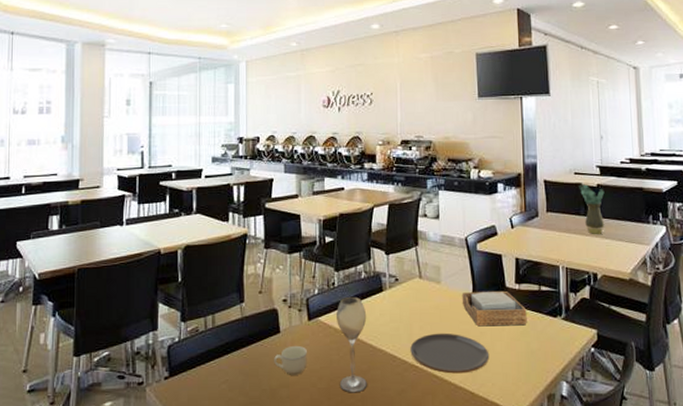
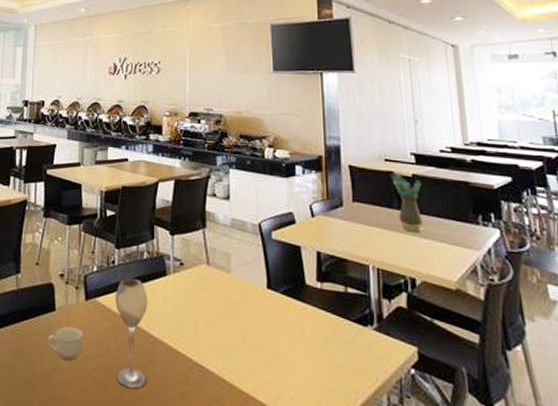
plate: present [410,333,490,374] -> none [196,330,287,382]
napkin holder: present [461,290,527,327] -> none [254,286,331,332]

